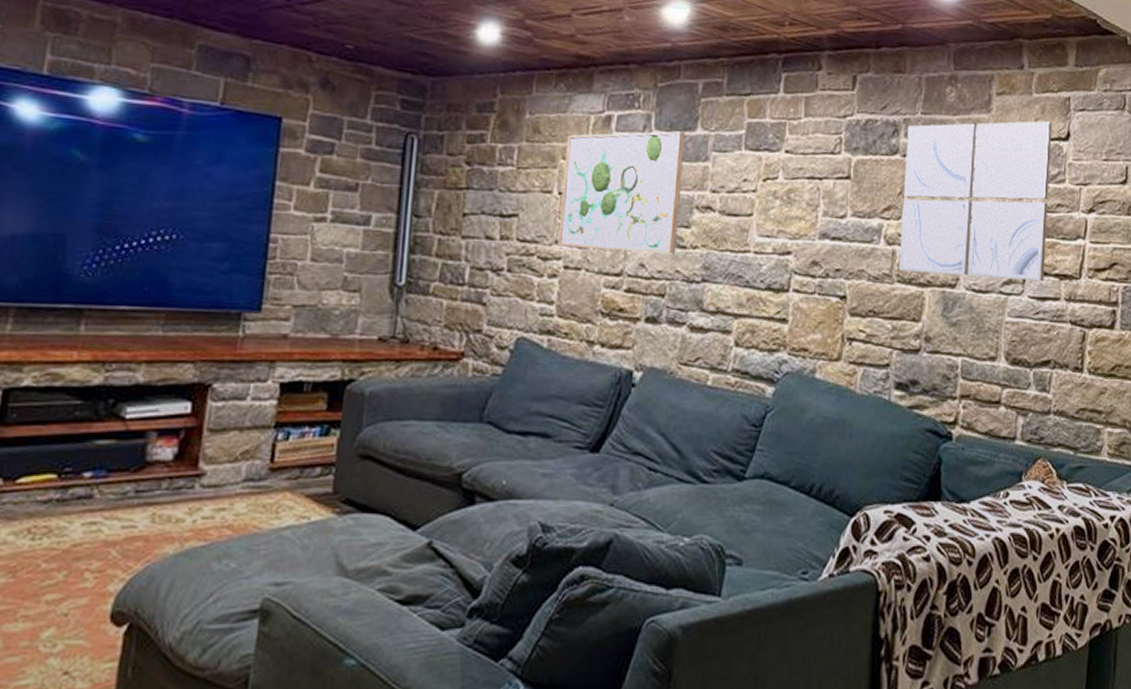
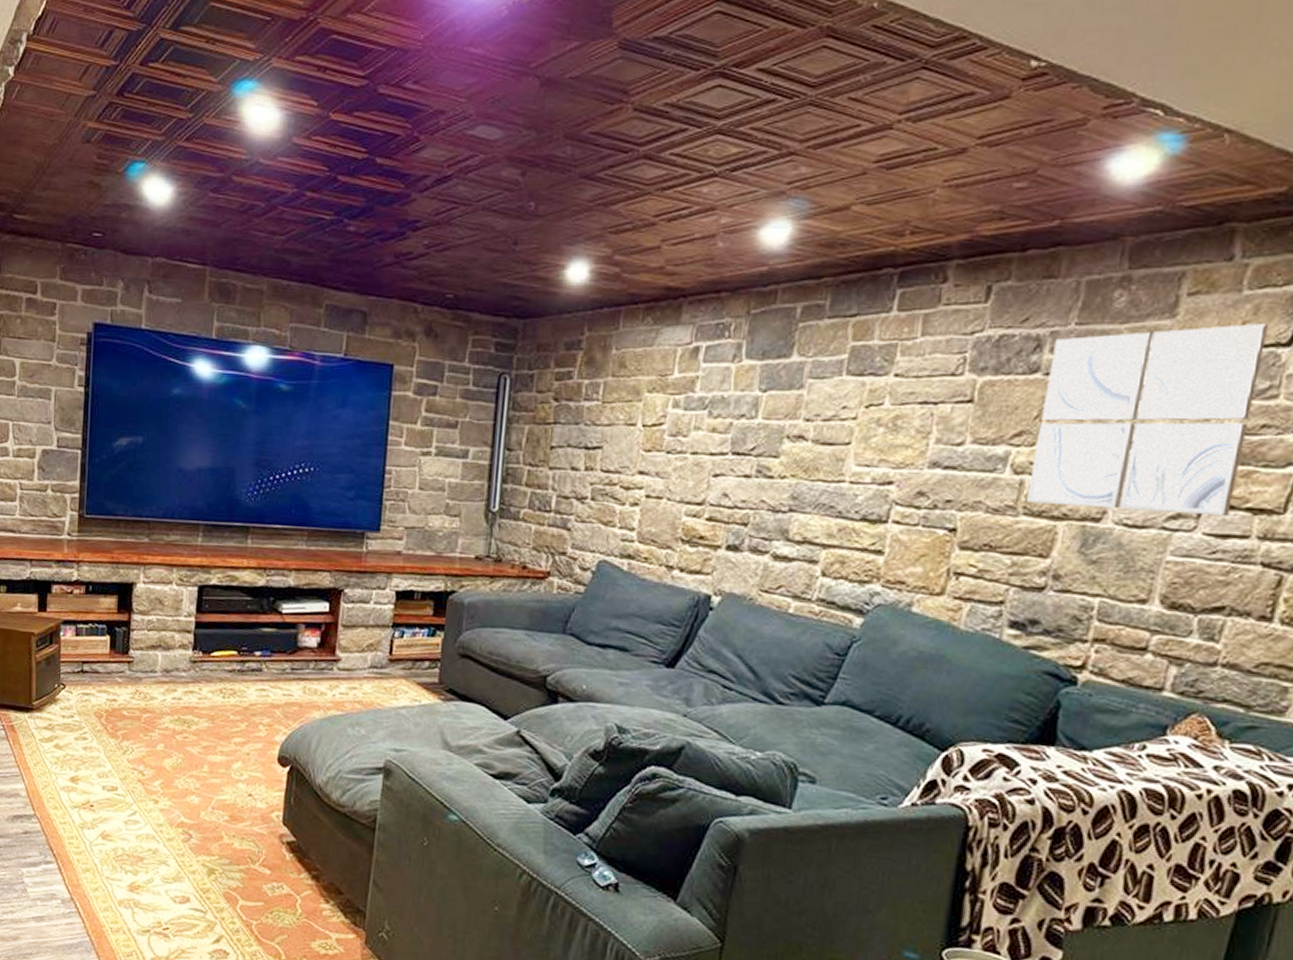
wall art: present [557,131,686,254] -> none [640,359,779,484]

